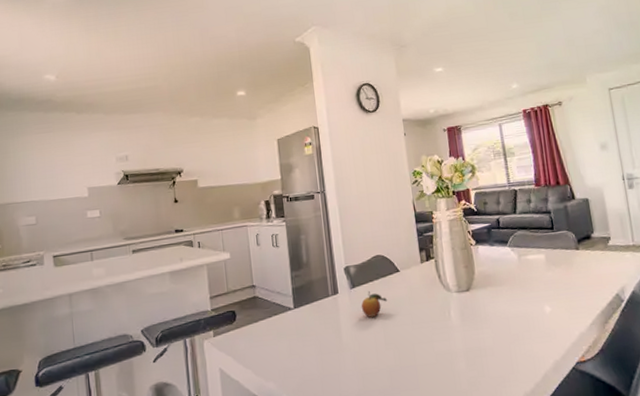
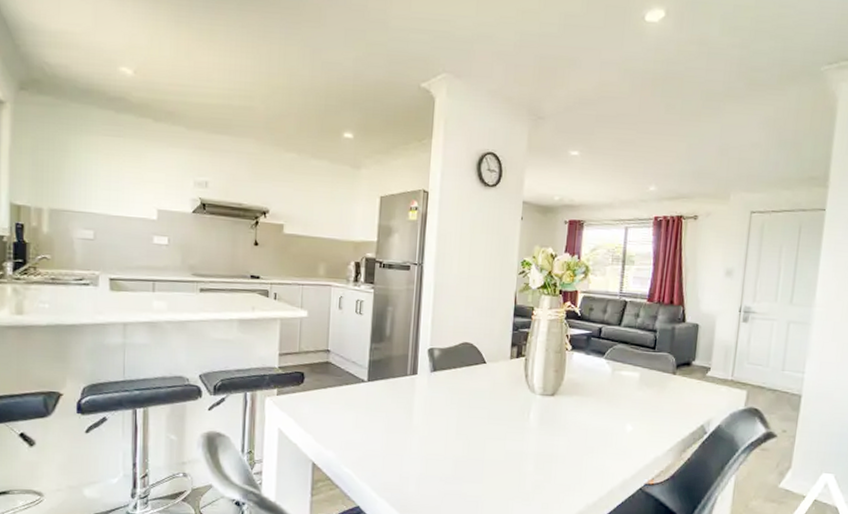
fruit: present [361,291,388,317] -> none [438,378,468,405]

